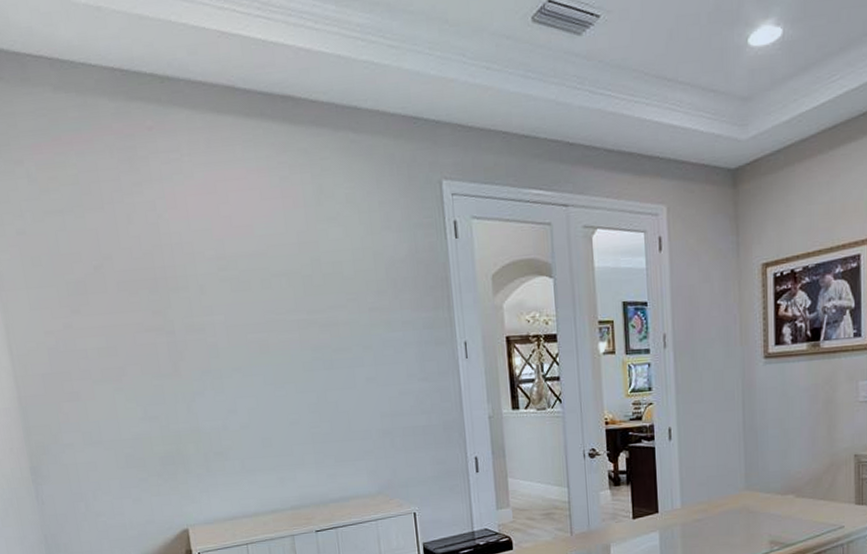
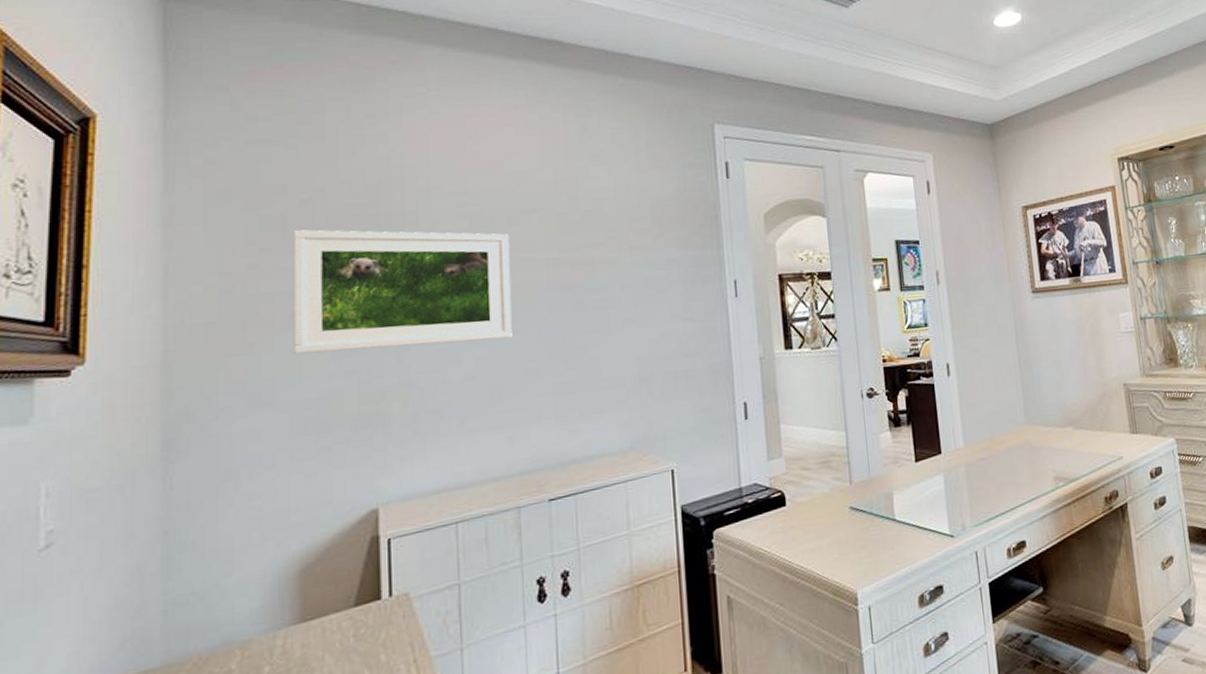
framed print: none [93,293,275,402] -> present [292,229,513,355]

